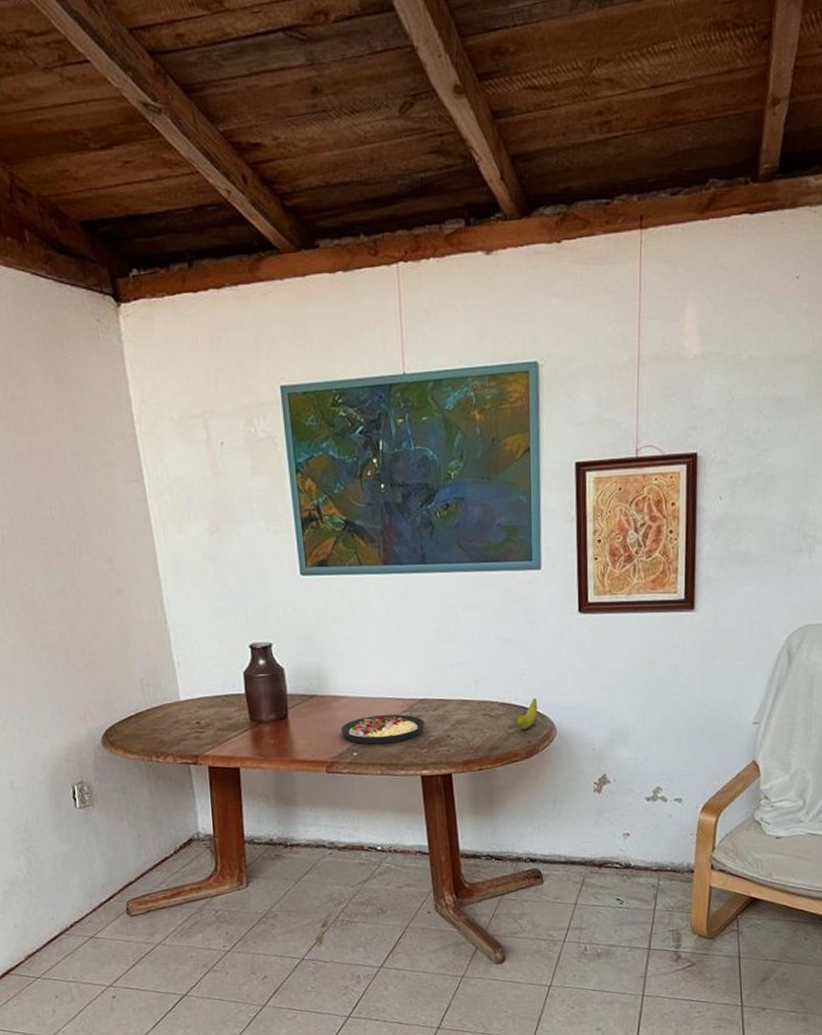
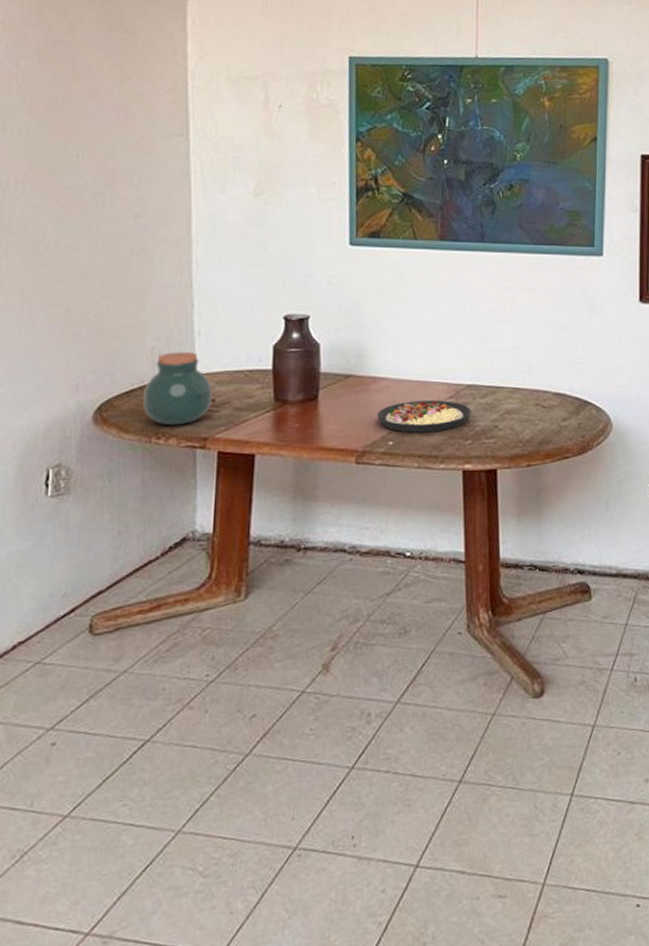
jar: none [140,681,198,746] -> present [143,352,213,426]
banana: present [515,698,538,730] -> none [569,389,594,423]

